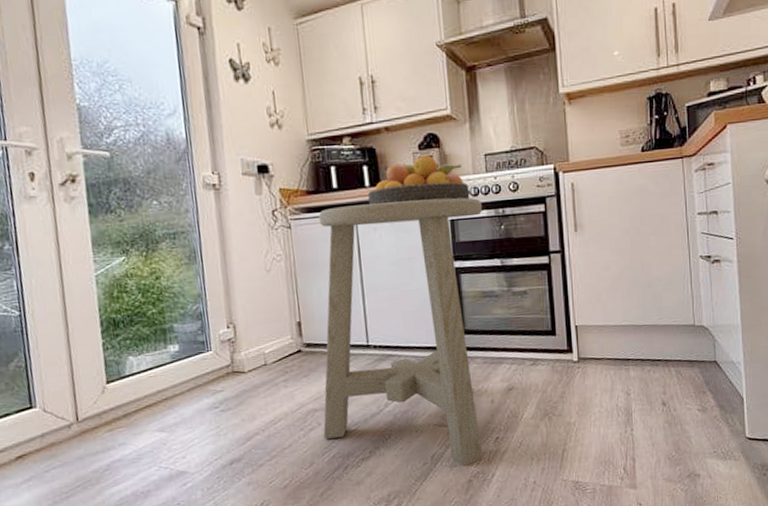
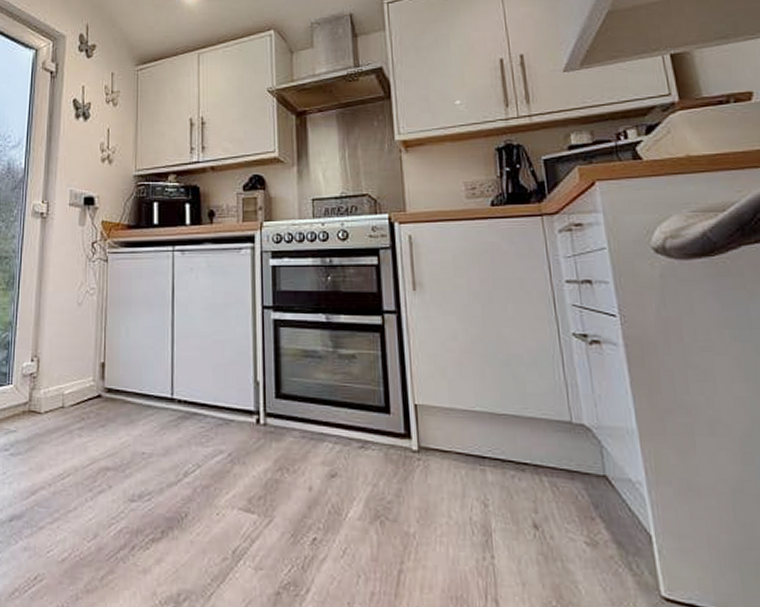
stool: present [318,197,482,466] -> none [112,242,307,571]
fruit bowl: present [367,156,470,205] -> none [187,197,294,245]

